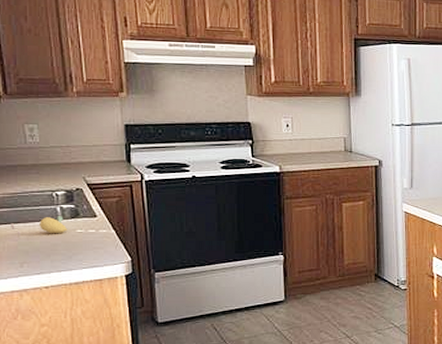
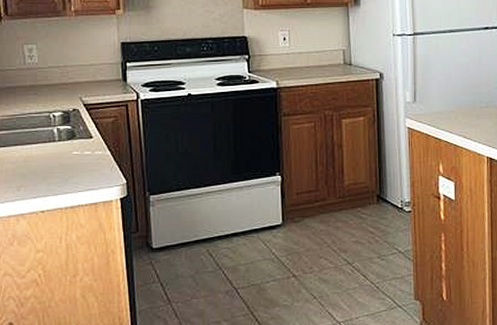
banana: present [11,216,81,237] -> none [9,138,77,160]

